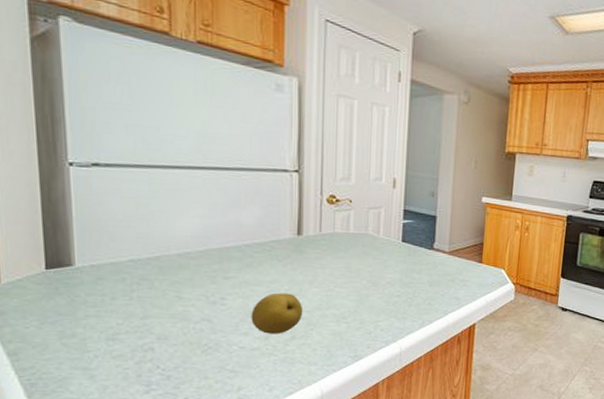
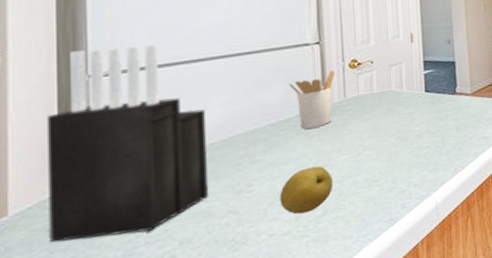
knife block: none [31,135,185,322] -> present [47,44,209,243]
utensil holder: none [265,202,313,257] -> present [289,71,336,130]

